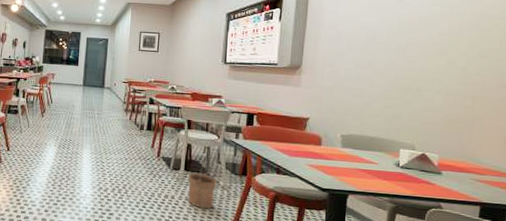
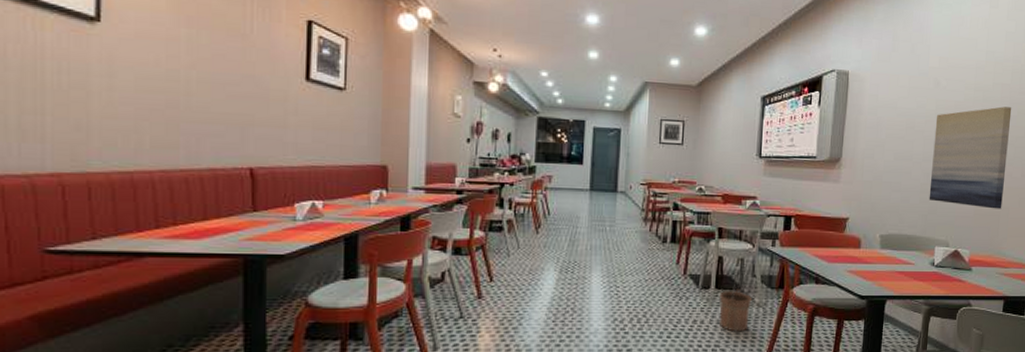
wall art: none [392,21,484,118] -> present [929,106,1012,209]

